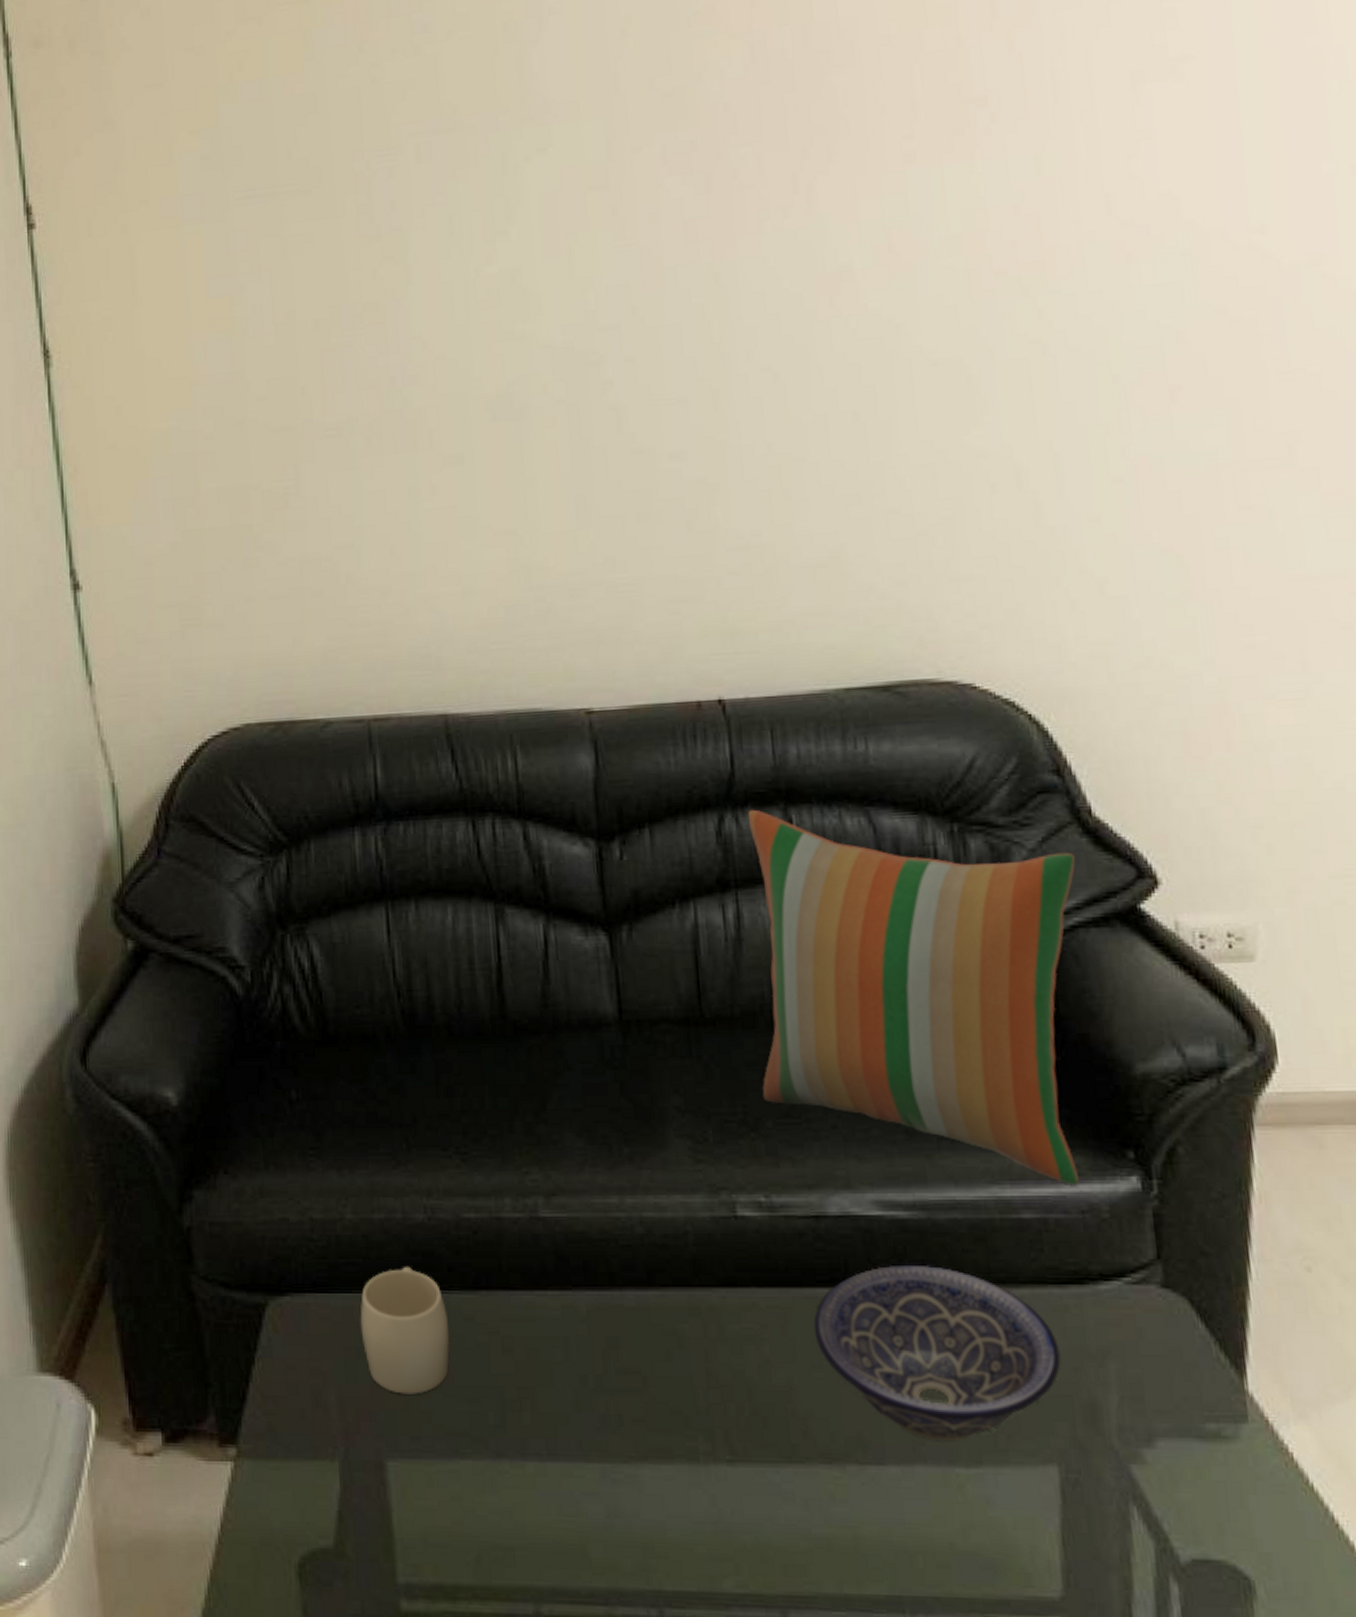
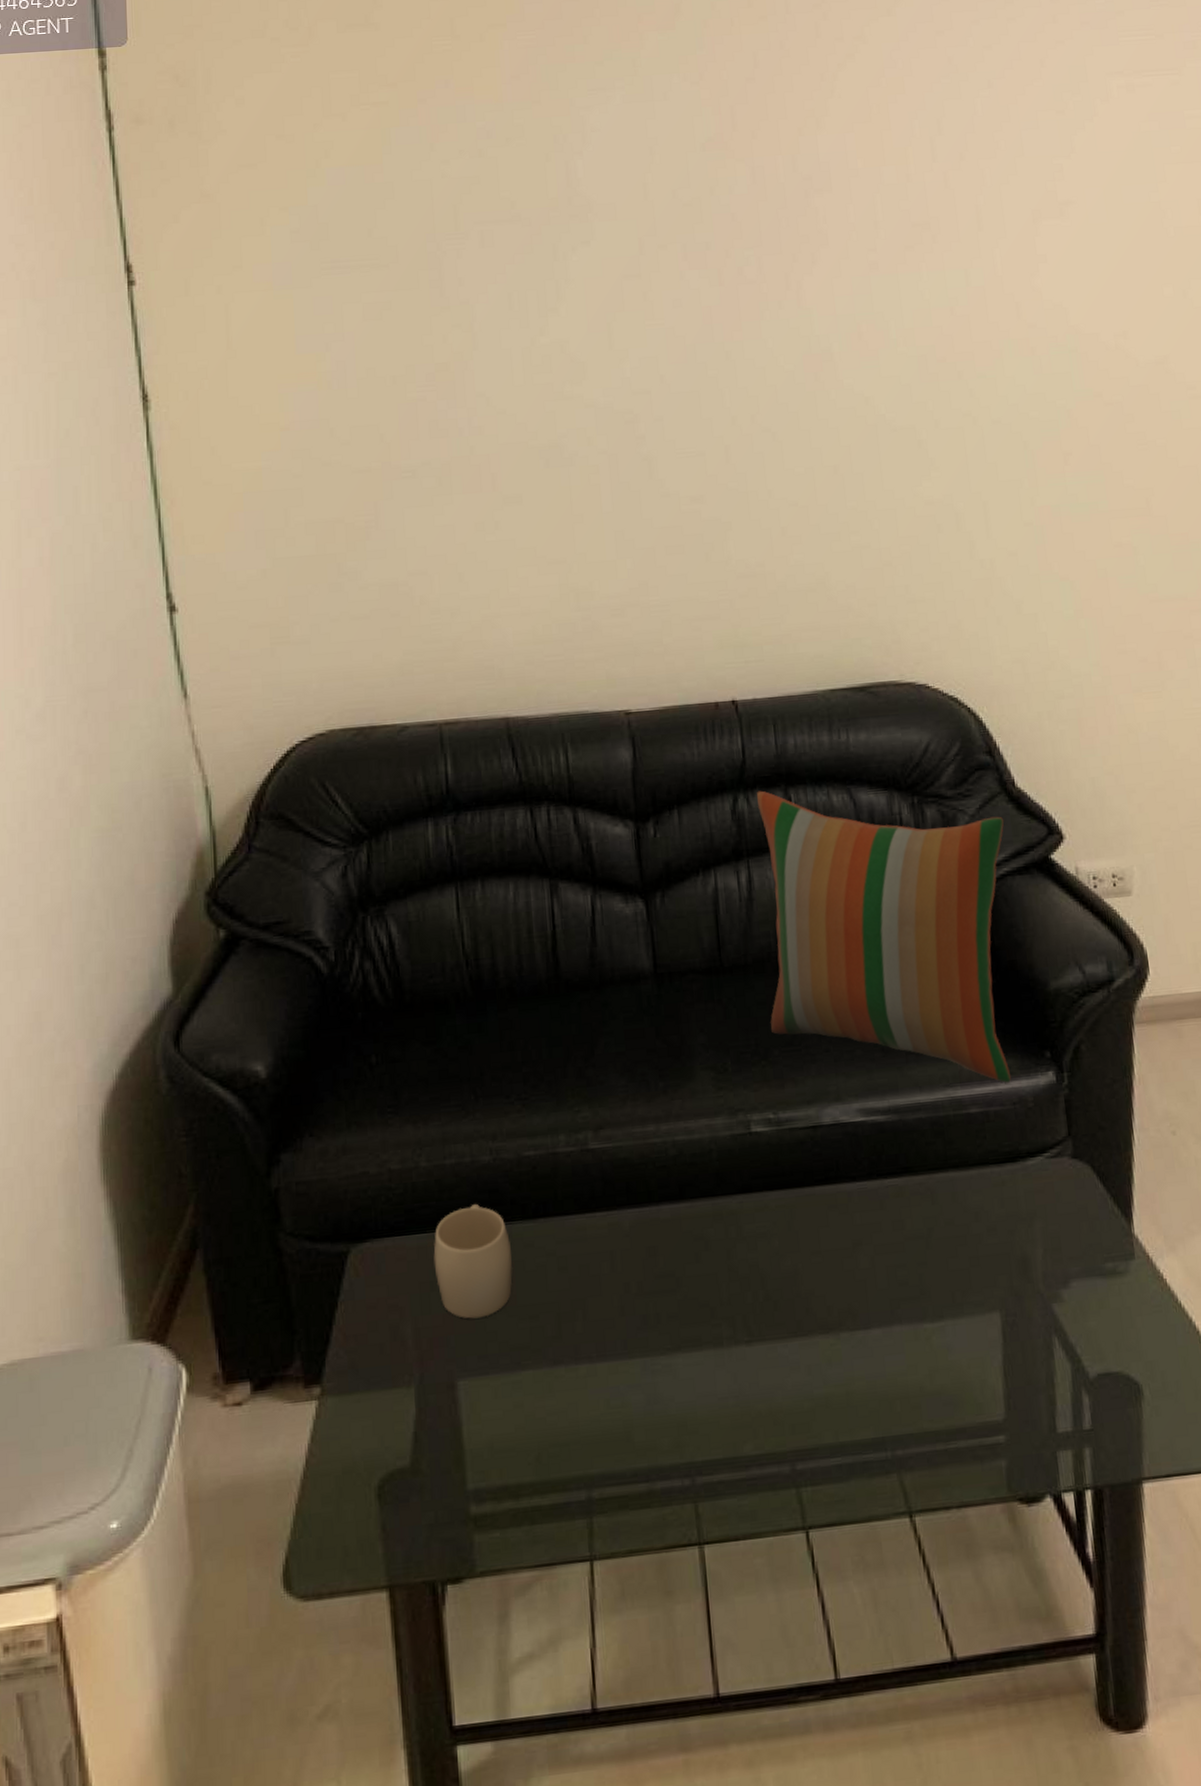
decorative bowl: present [813,1264,1061,1442] -> none [812,1158,1001,1304]

